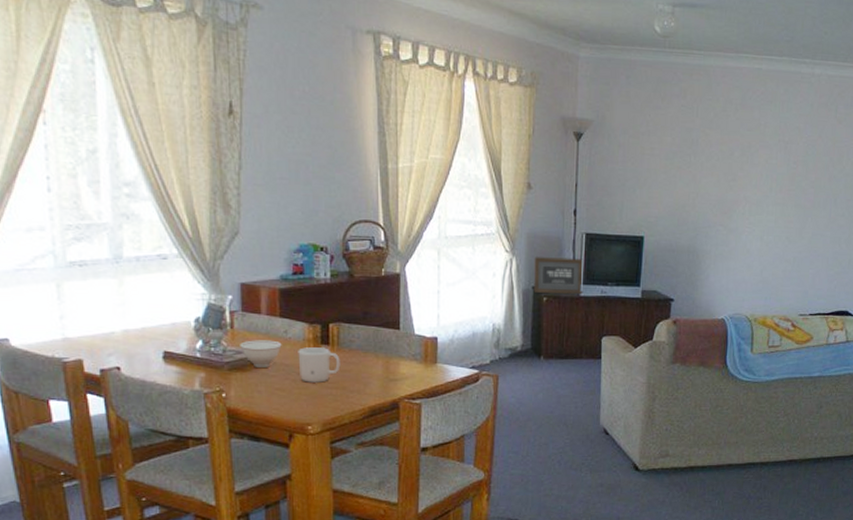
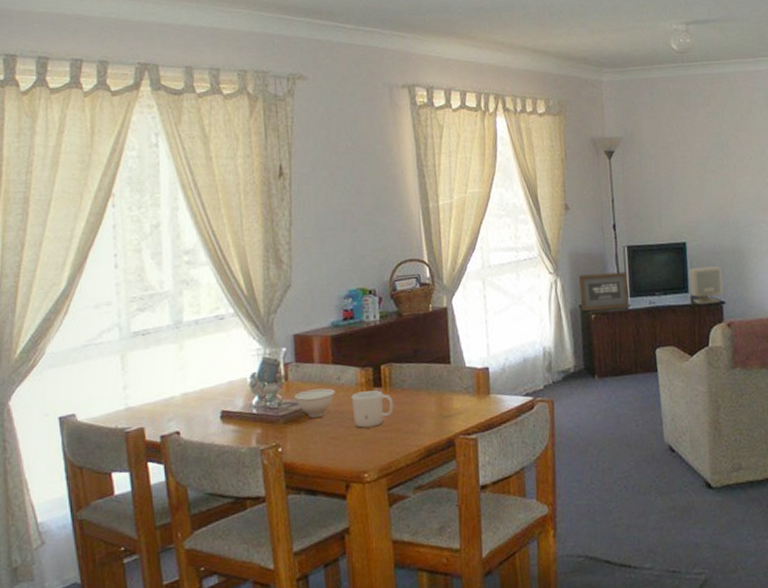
speaker: none [642,263,675,300] -> present [688,266,724,305]

